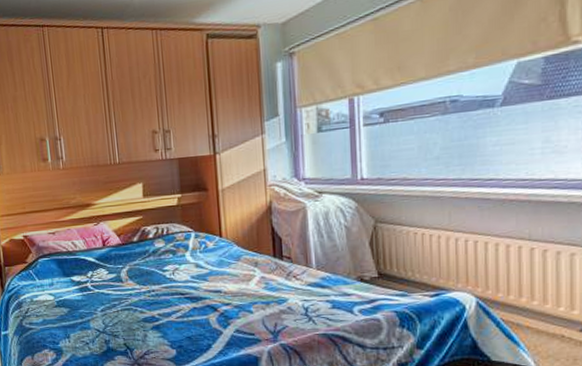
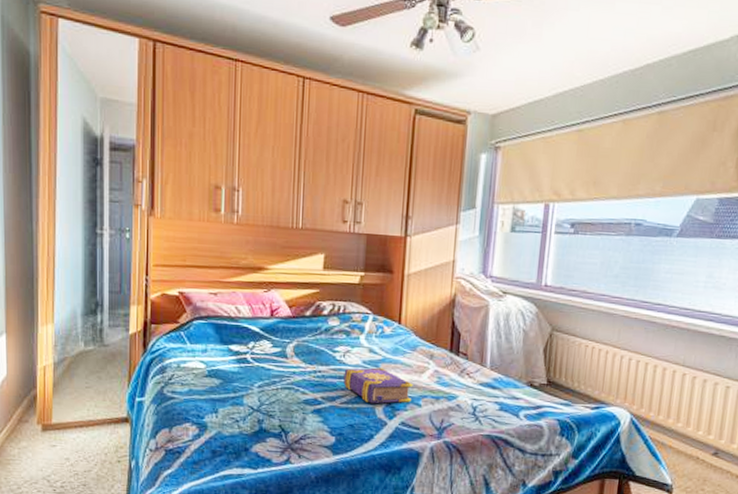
book: none [175,280,243,316] -> present [343,367,413,404]

